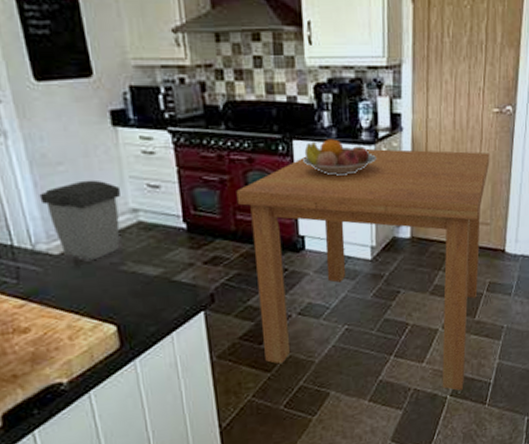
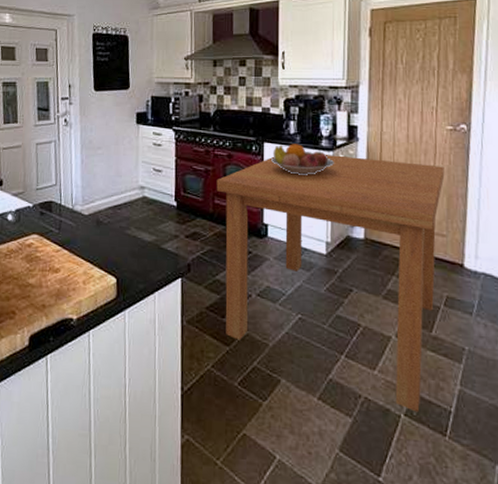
trash can: present [39,180,122,261] -> none [83,161,135,223]

